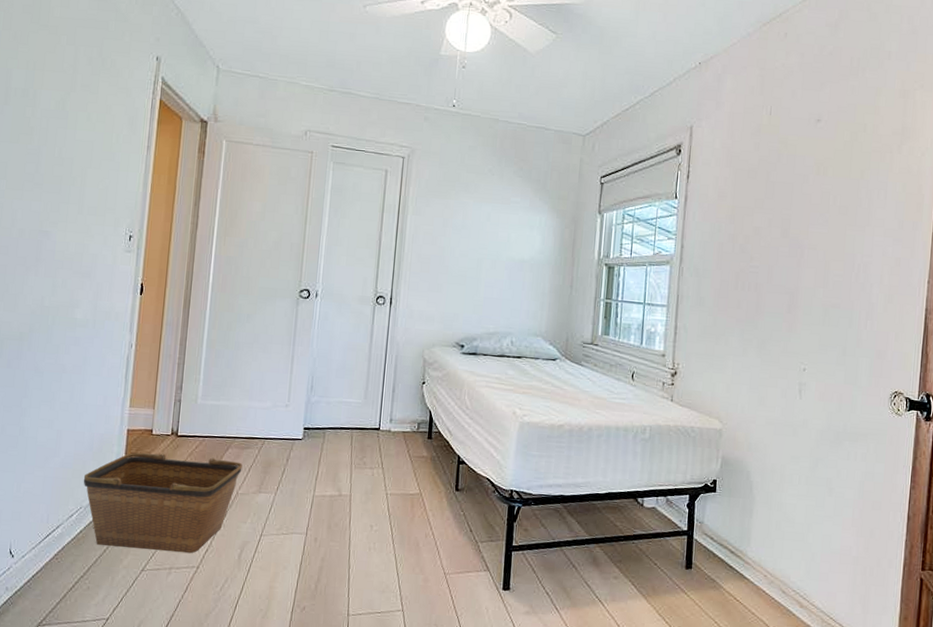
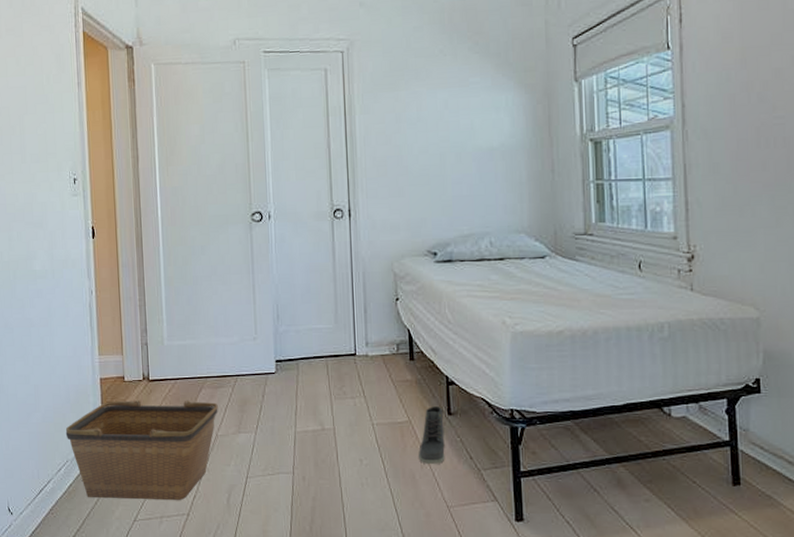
sneaker: none [424,482,452,535] -> present [419,407,445,465]

